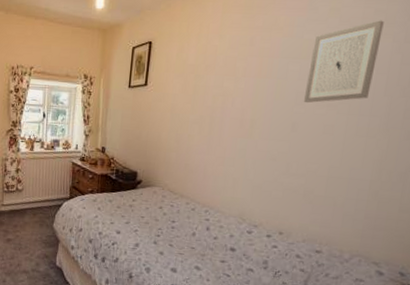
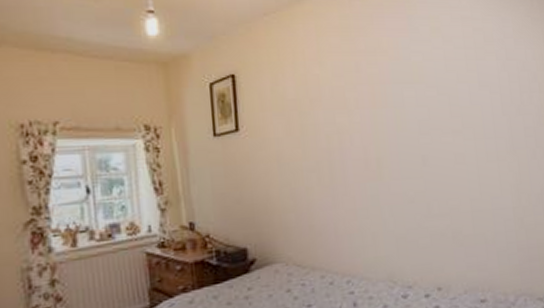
wall art: present [303,20,384,104] -> none [422,38,489,132]

